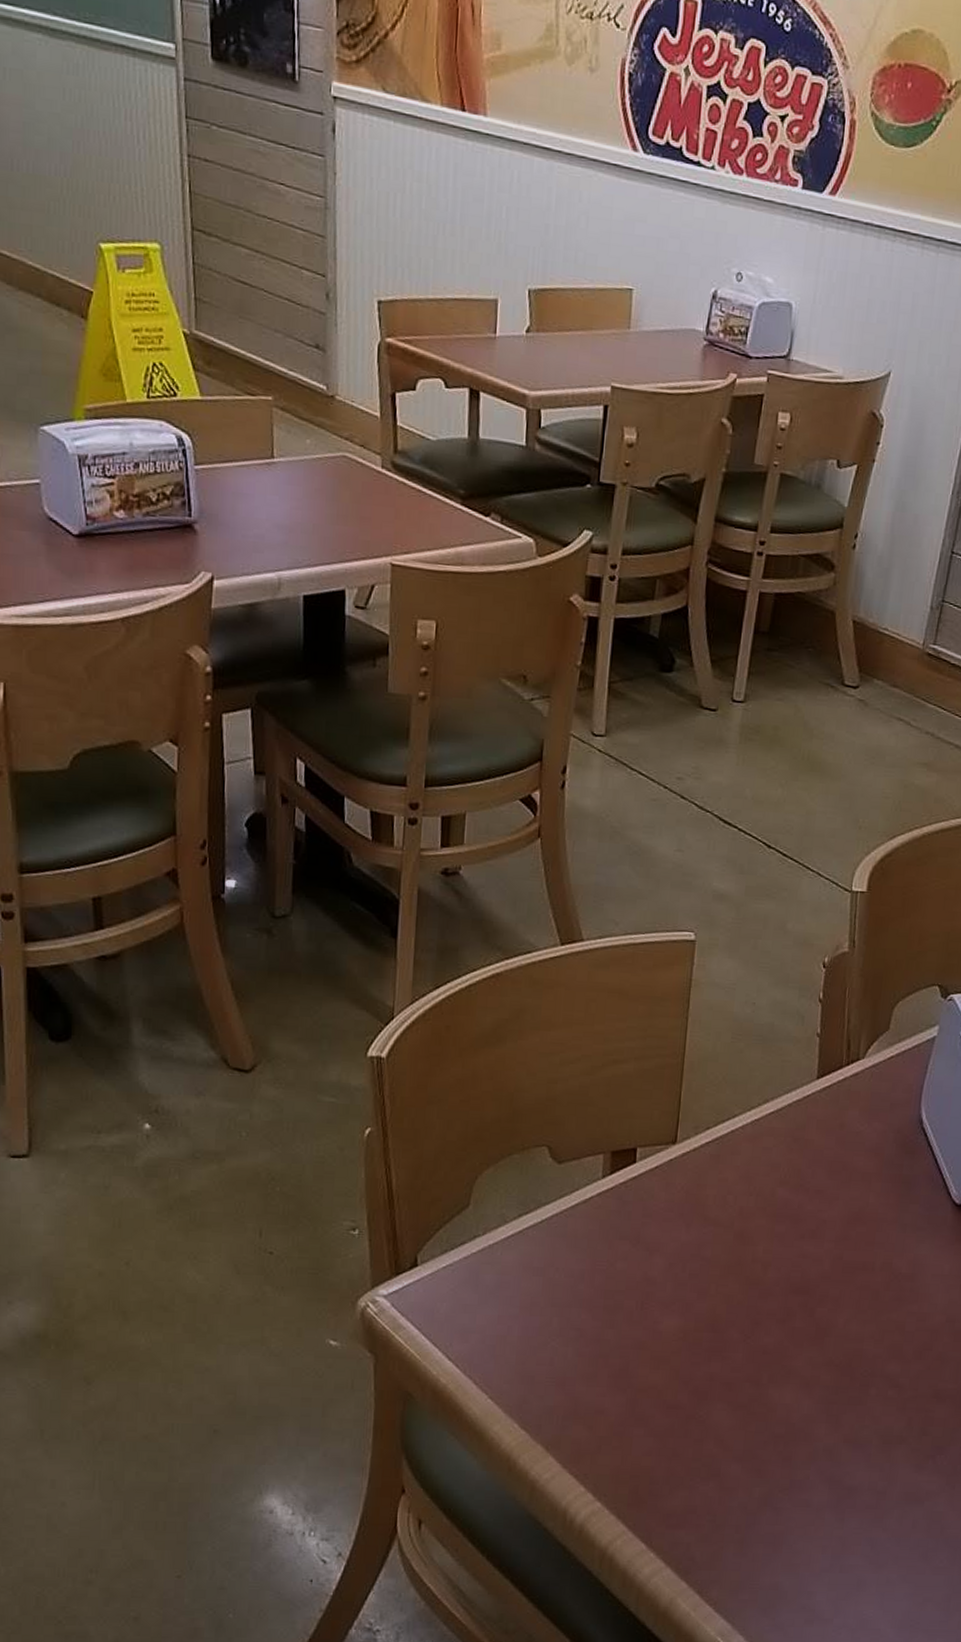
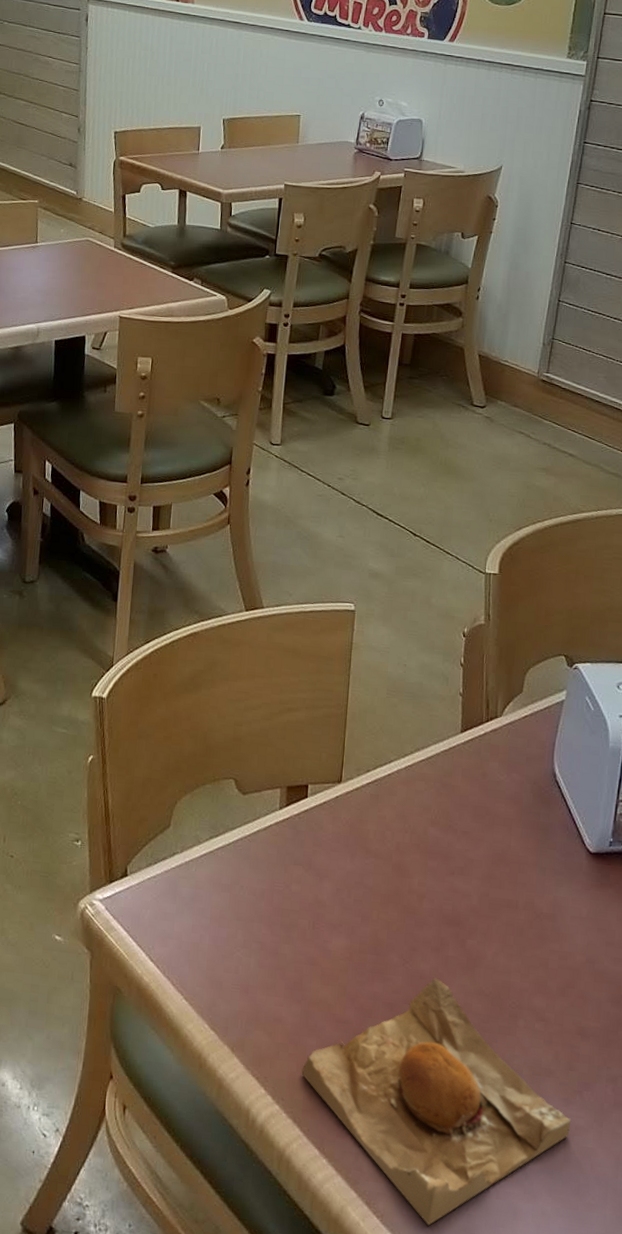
hamburger: none [627,1351,923,1607] -> present [301,977,572,1226]

